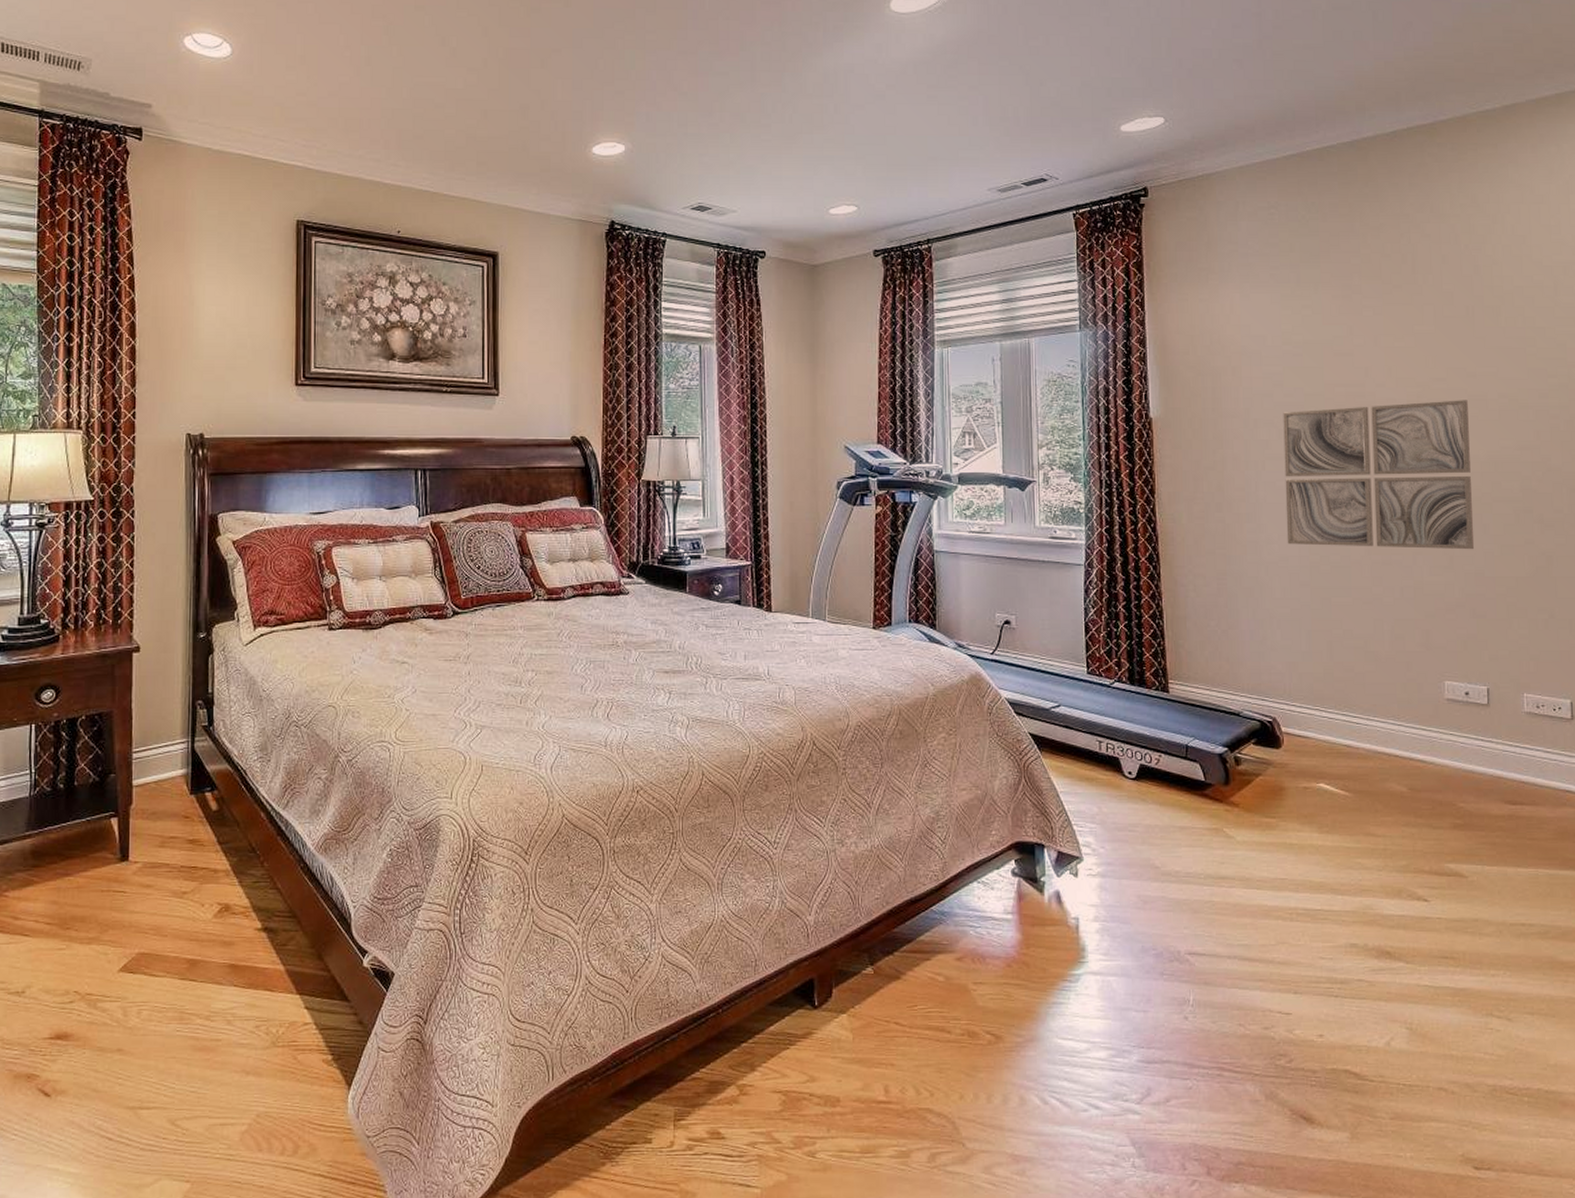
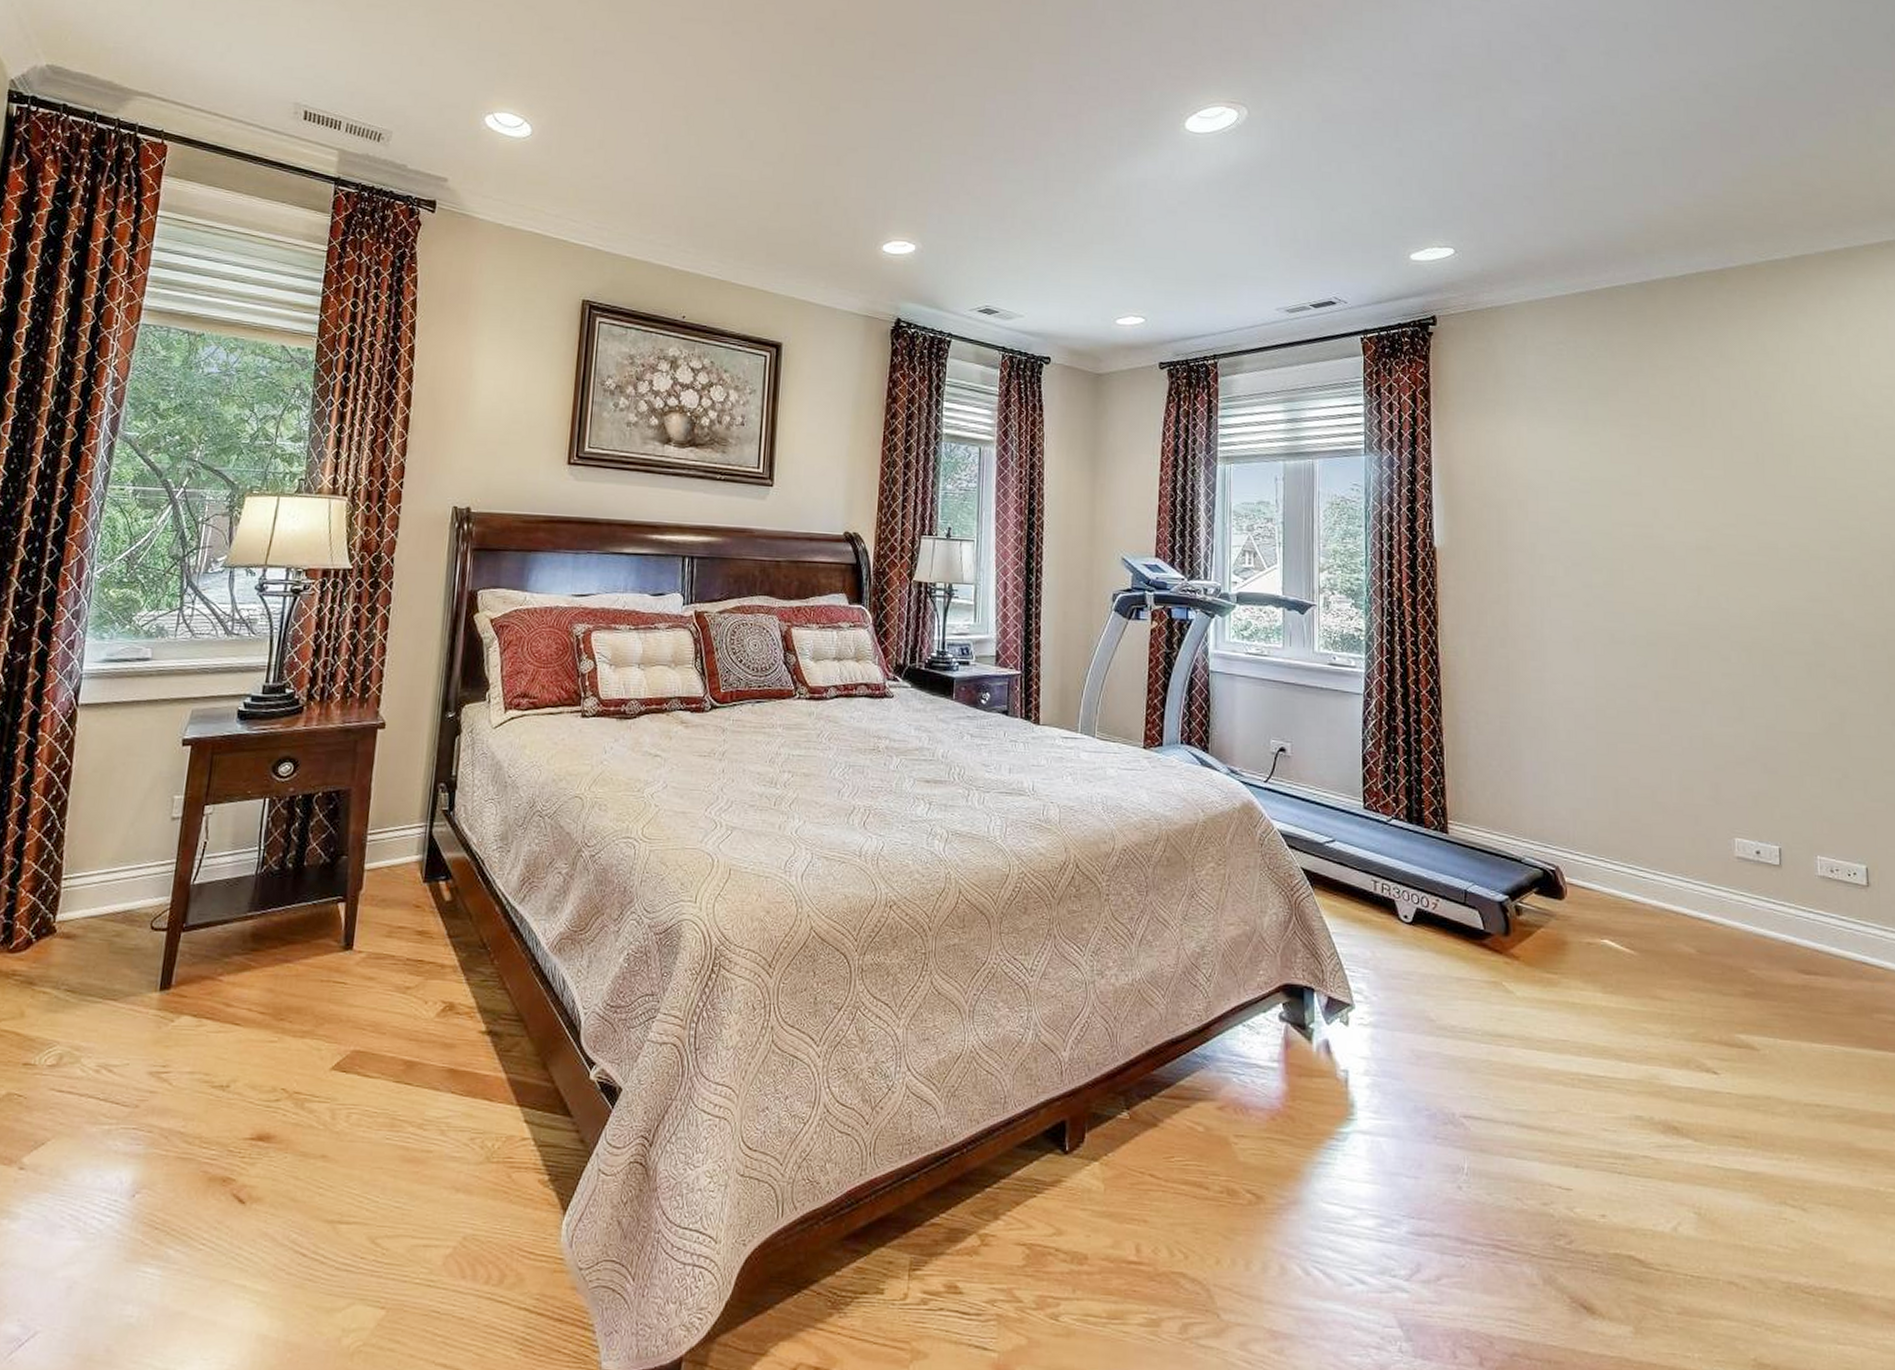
wall art: present [1283,400,1475,550] -> none [1569,546,1766,702]

